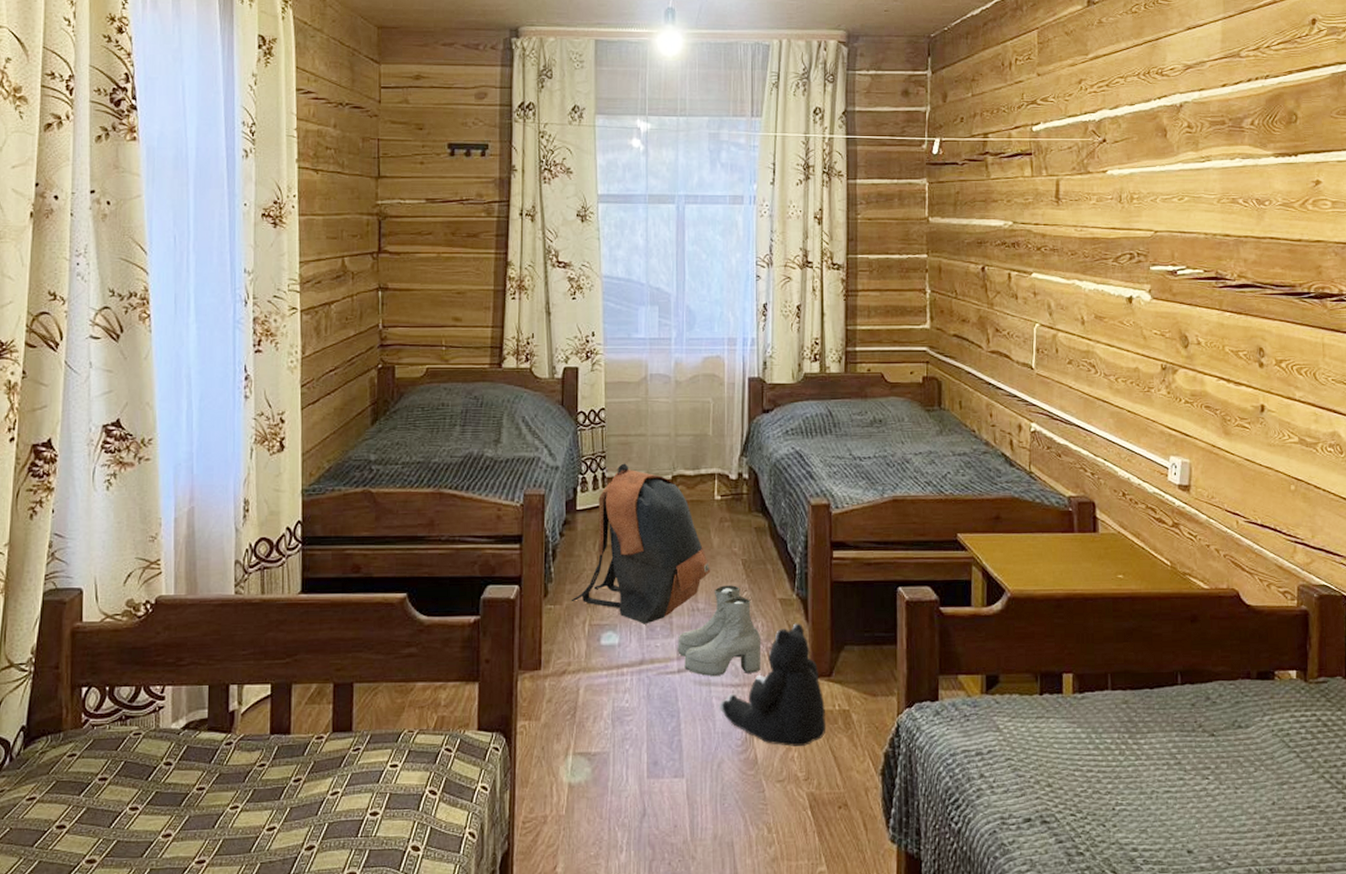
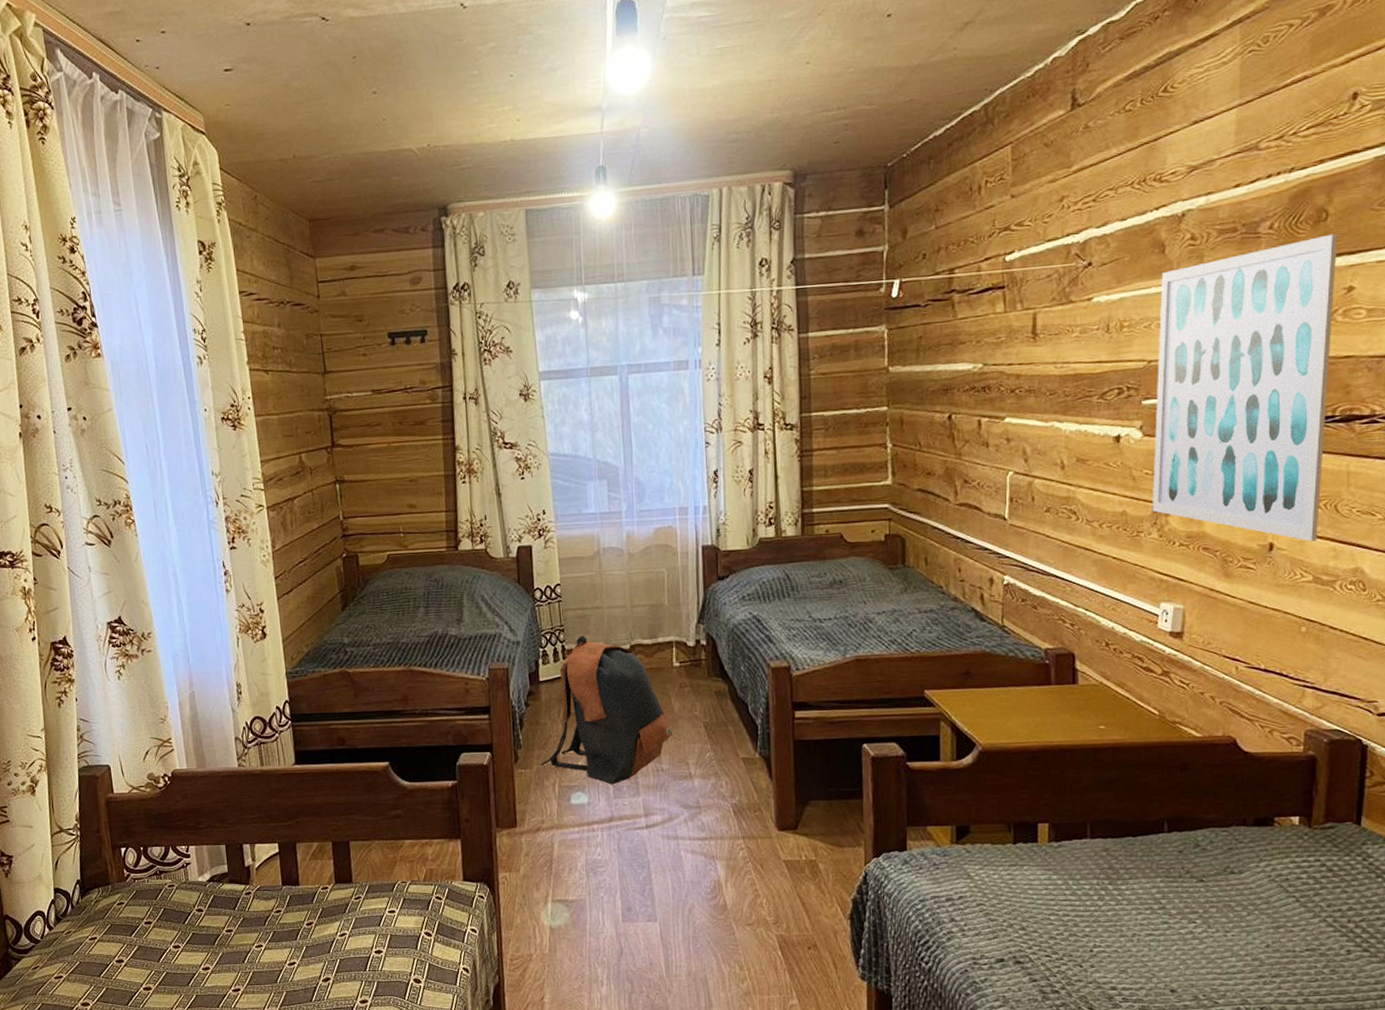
boots: present [678,585,762,676] -> none [644,747,726,831]
plush toy: present [718,623,826,746] -> none [686,780,794,894]
wall art: none [1160,134,1306,405] -> present [1152,233,1337,542]

